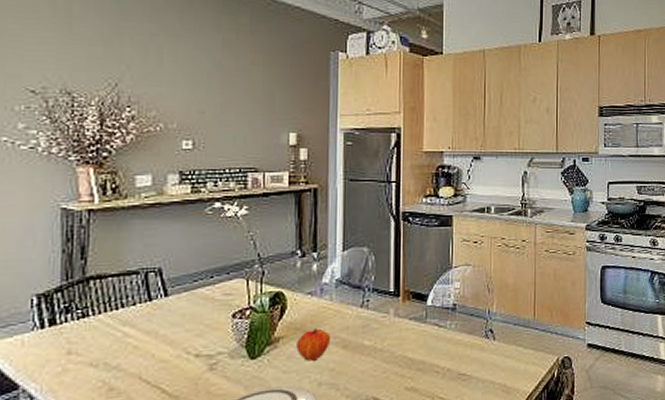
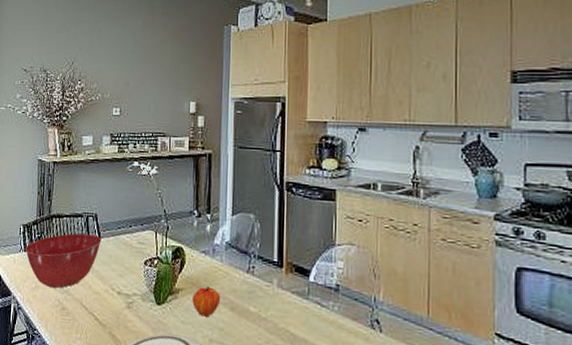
mixing bowl: none [40,293,169,367] -> present [24,233,102,288]

